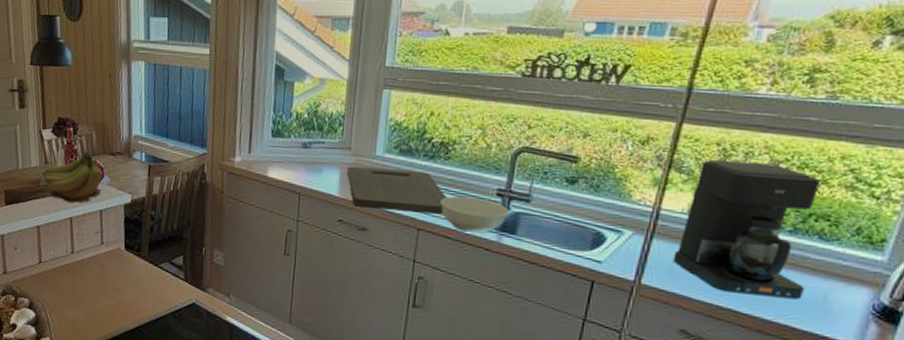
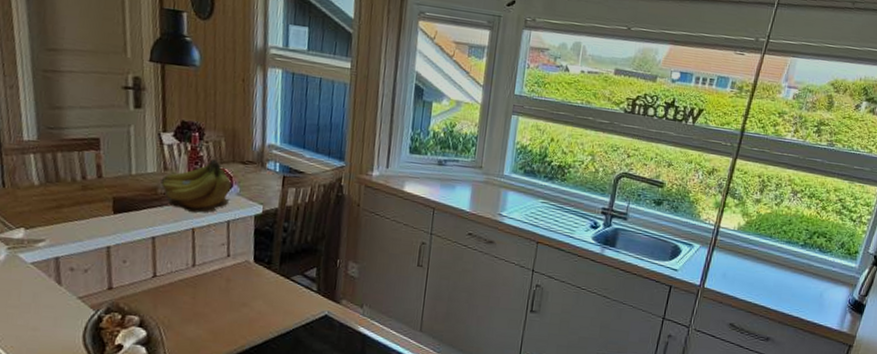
cutting board: present [347,166,447,215] -> none [478,184,562,230]
bowl: present [440,195,509,234] -> none [556,213,611,247]
coffee maker: present [673,160,821,300] -> none [726,189,822,298]

